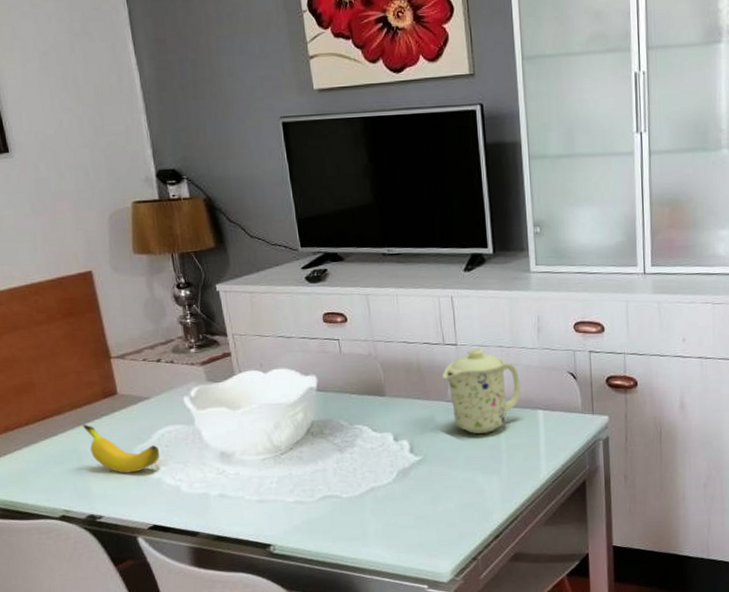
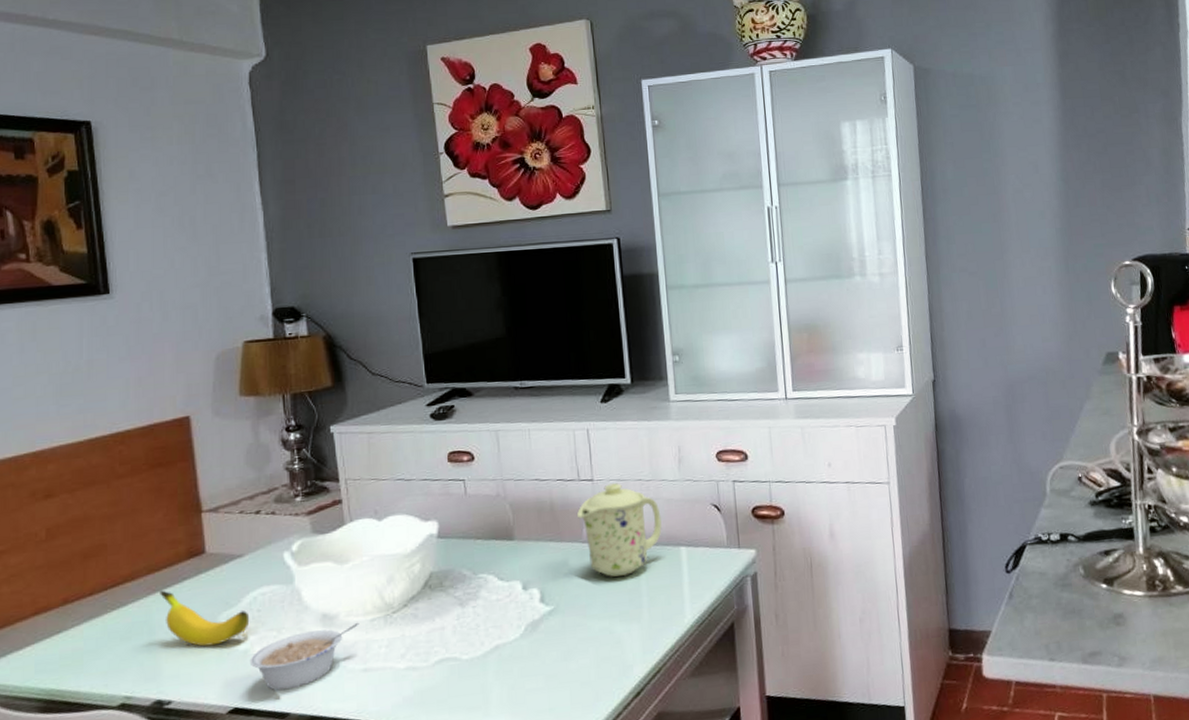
legume: none [162,460,253,514] -> present [249,622,360,691]

